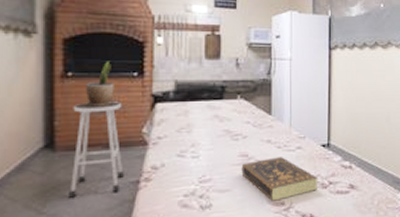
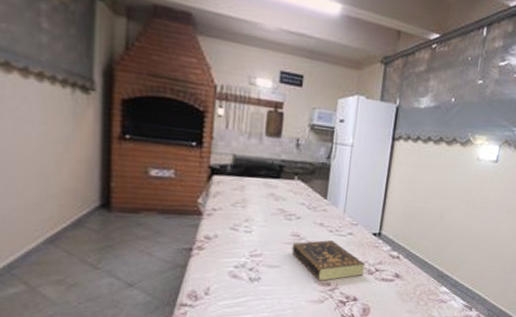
stool: present [67,102,124,198] -> none [122,166,178,257]
potted plant: present [86,61,114,107] -> none [143,127,172,173]

